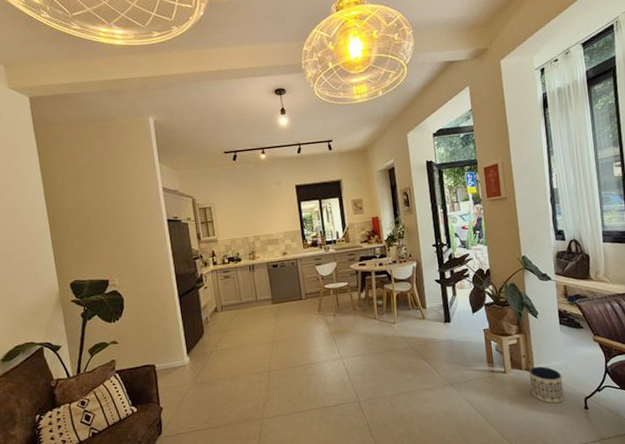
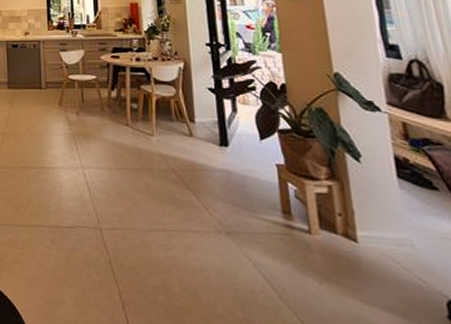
planter: present [529,366,564,403] -> none [349,233,411,298]

